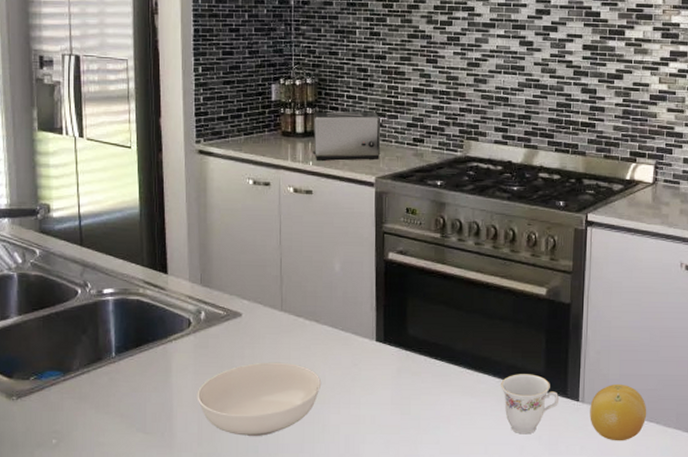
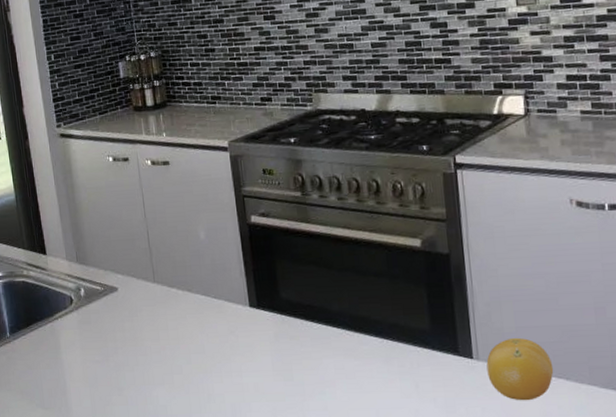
bowl: present [197,362,322,436] -> none [86,333,202,408]
toaster: present [313,111,383,162] -> none [161,76,231,132]
teacup: present [501,374,560,435] -> none [384,332,451,397]

